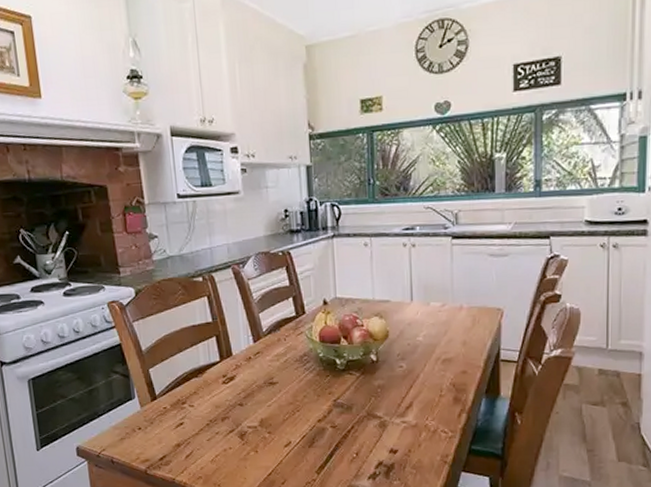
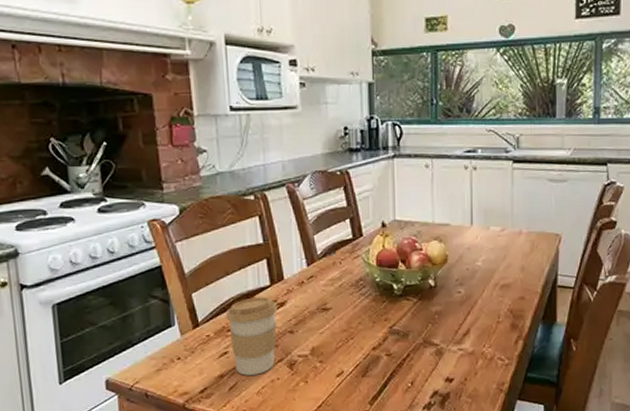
coffee cup: none [180,371,227,445] -> present [226,296,277,376]

